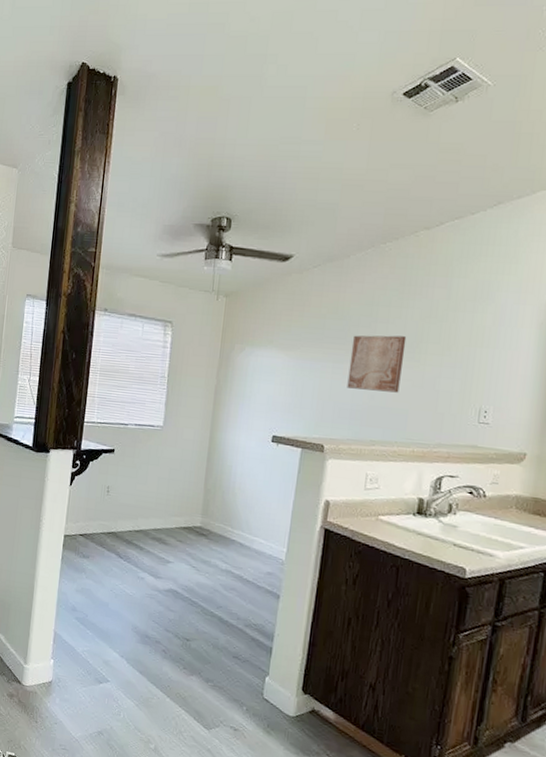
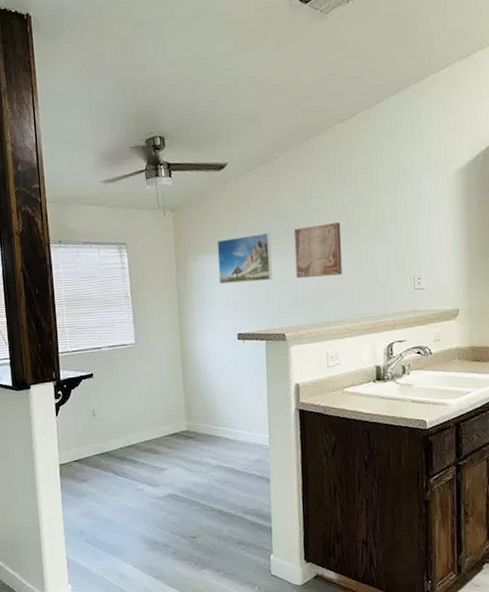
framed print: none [262,334,327,385] -> present [217,232,273,284]

